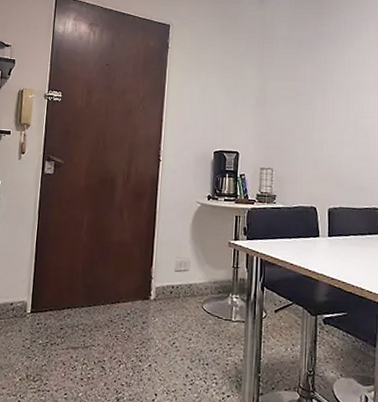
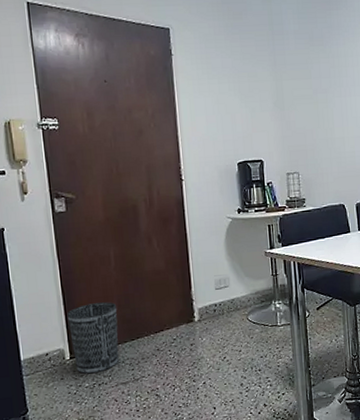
wastebasket: none [34,263,81,332] -> present [66,302,119,374]

